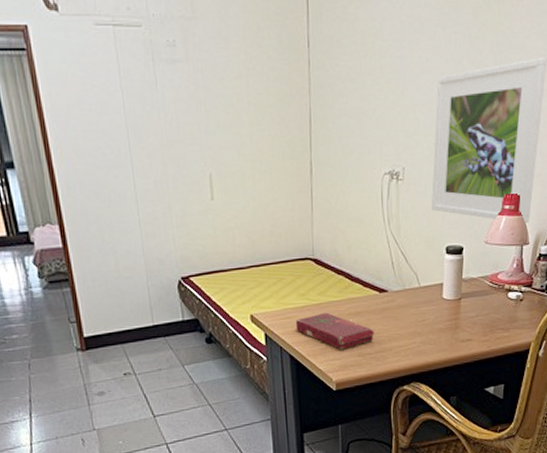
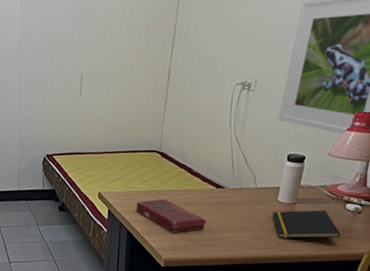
notepad: none [440,302,508,339] -> present [272,210,342,239]

